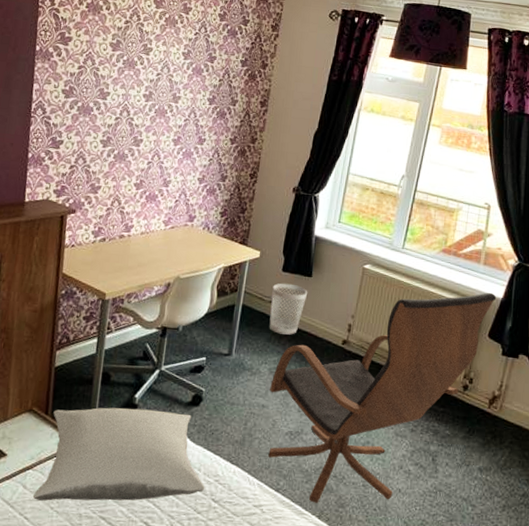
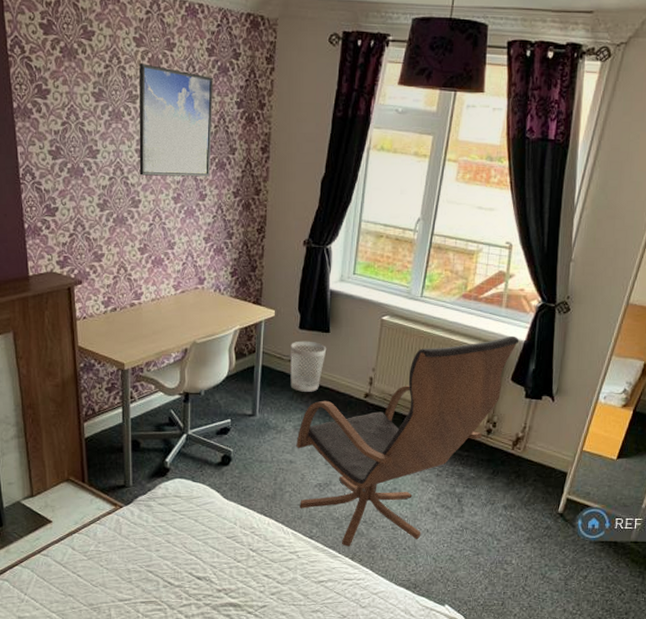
pillow: present [33,407,205,501] -> none [83,472,242,560]
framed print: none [144,22,222,124] -> present [138,63,213,177]

